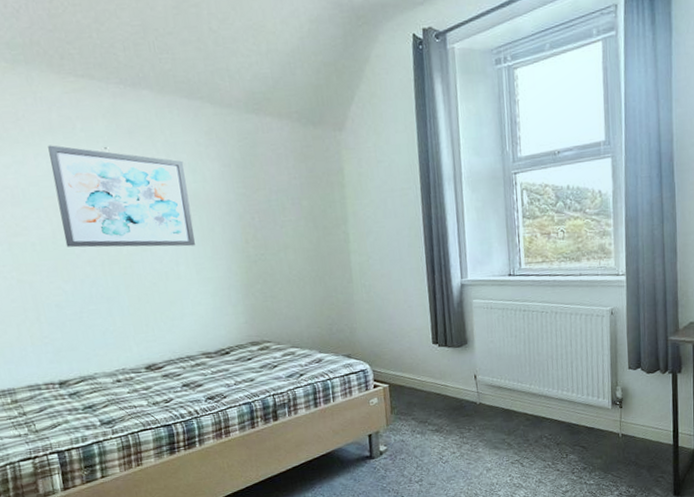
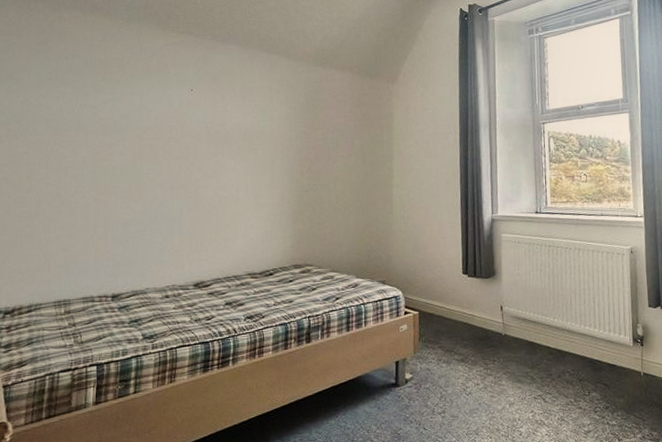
wall art: present [48,145,195,248] -> none [142,86,257,176]

